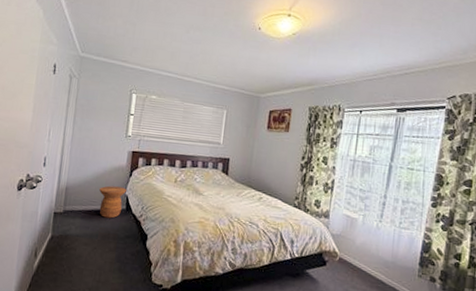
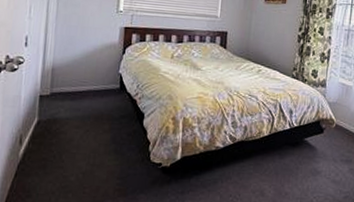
side table: present [99,185,126,219] -> none [90,64,120,99]

